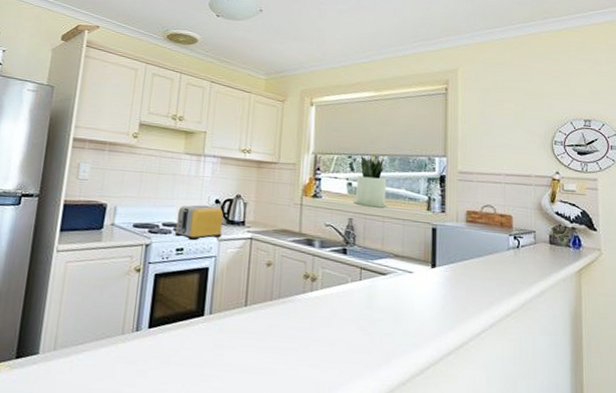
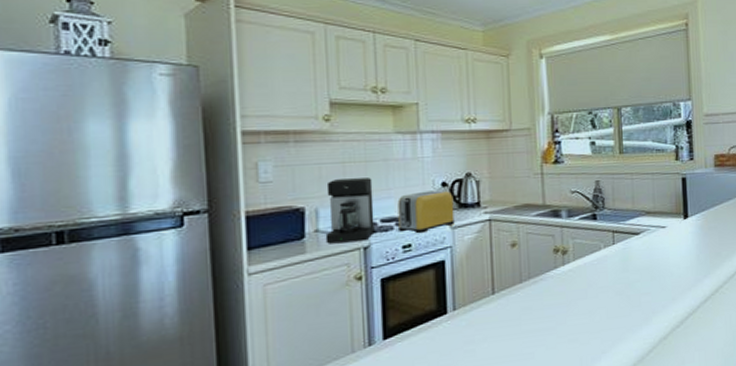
coffee maker: none [118,185,161,240] -> present [325,178,375,244]
planter: present [352,156,388,209] -> none [597,108,636,166]

